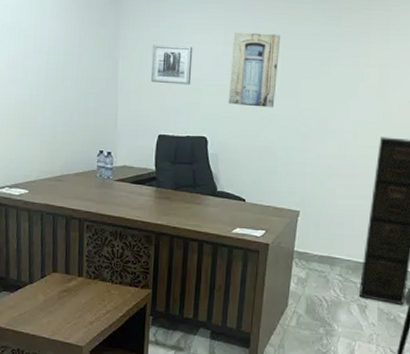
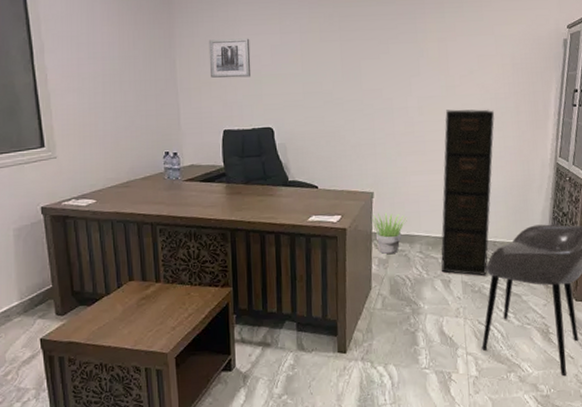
wall art: present [228,32,280,108] -> none [289,18,338,93]
potted plant: none [295,232,330,274] -> present [372,213,407,255]

